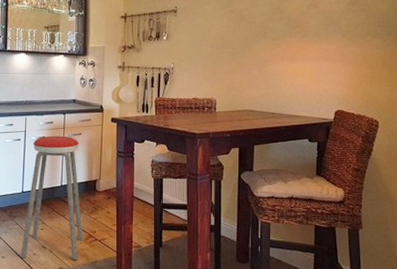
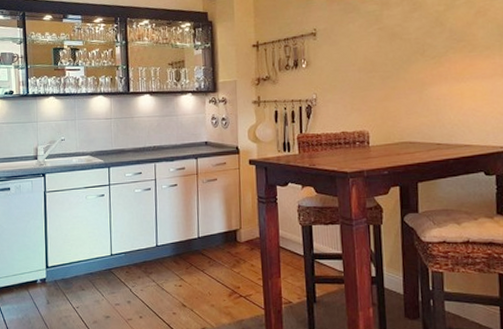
music stool: present [21,135,83,260] -> none [159,182,226,318]

